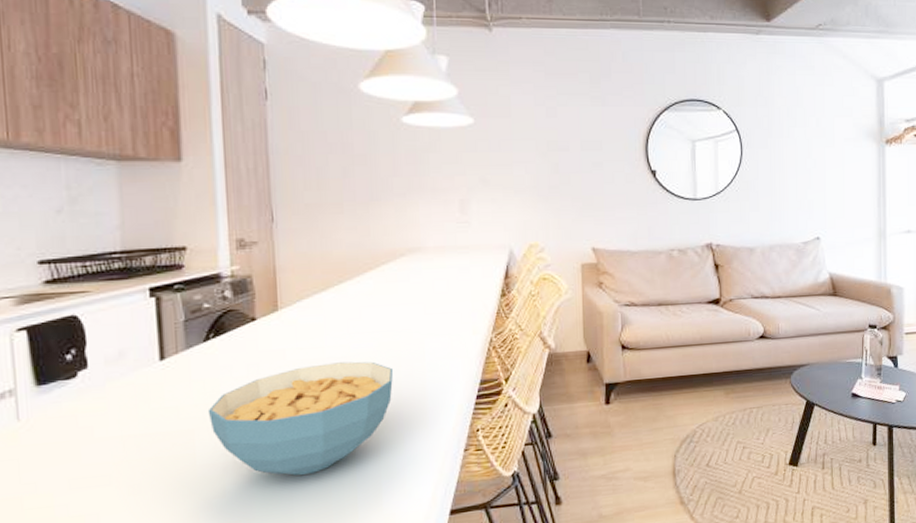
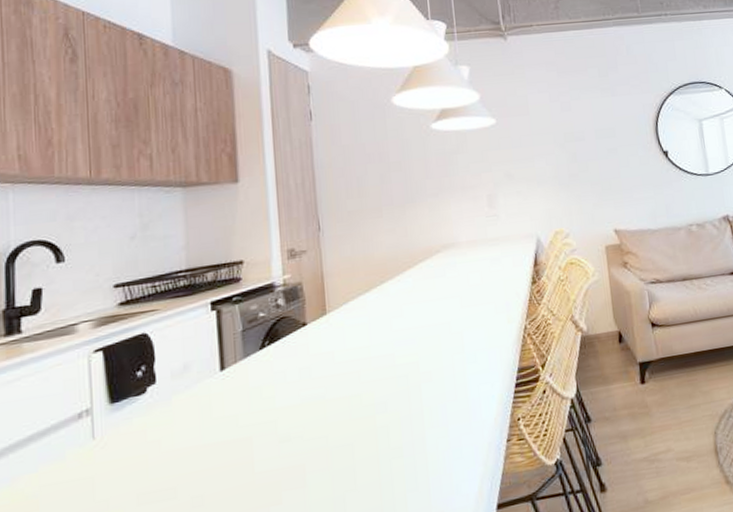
cereal bowl: present [207,361,393,476] -> none [264,357,436,478]

